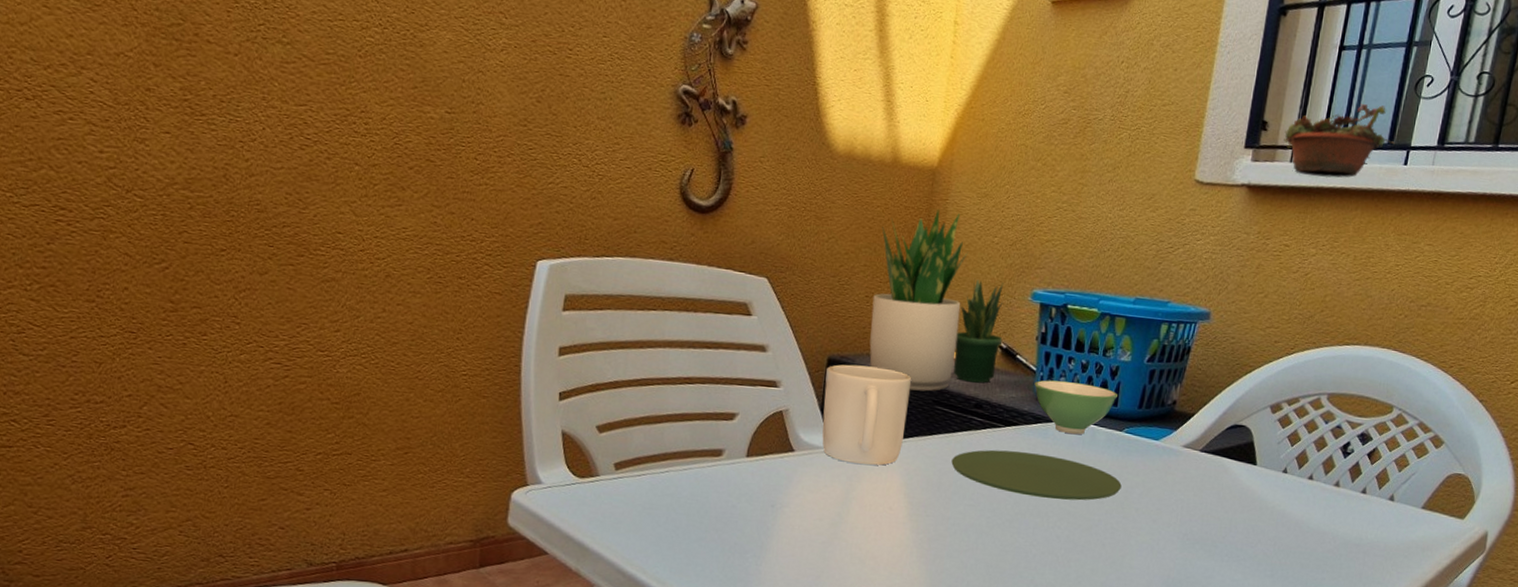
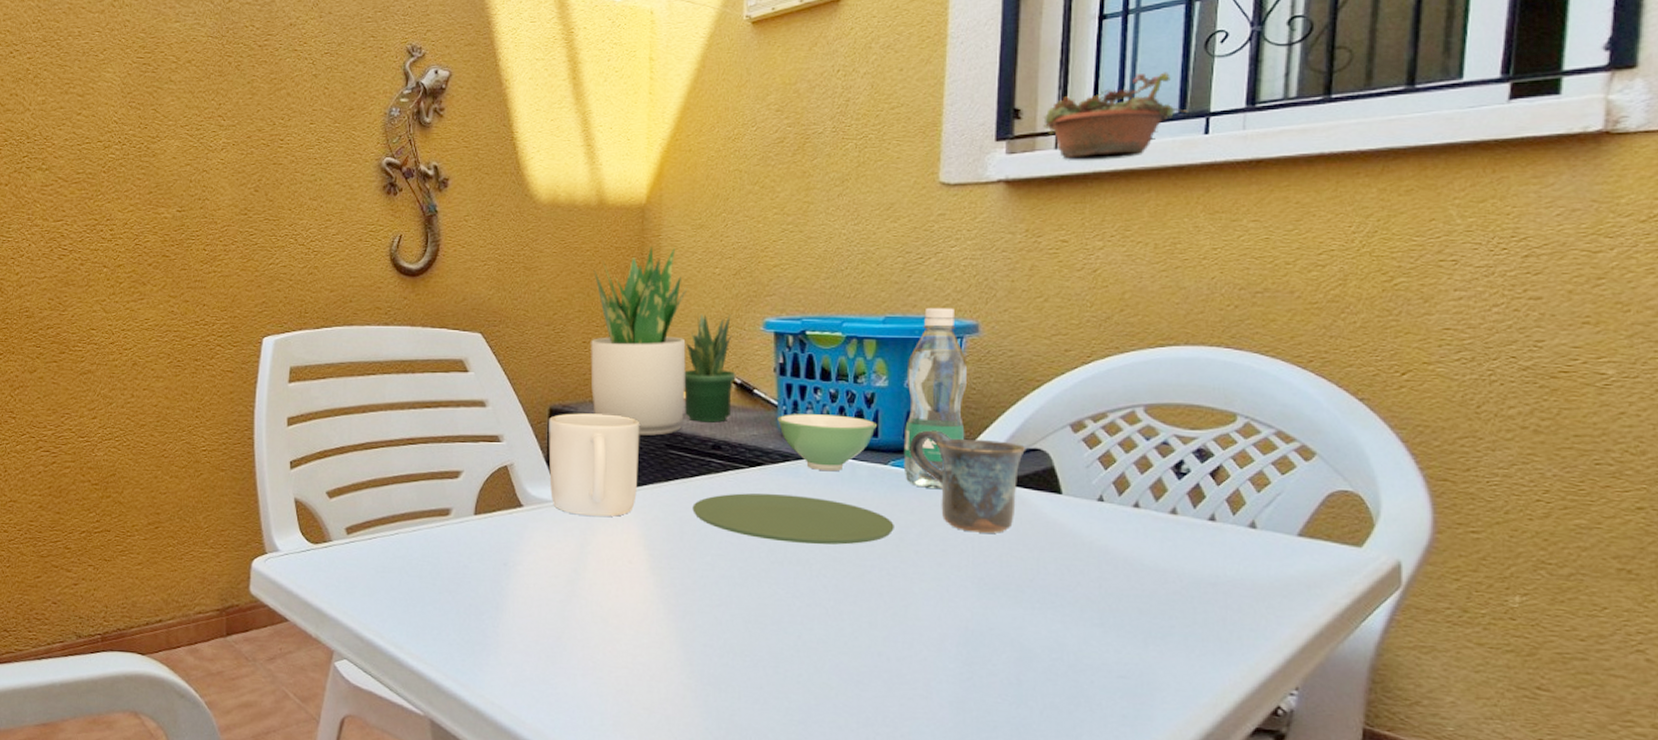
bottle: none [1135,293,1198,456] -> present [903,307,968,490]
mug: none [1141,403,1235,496] -> present [909,430,1026,533]

